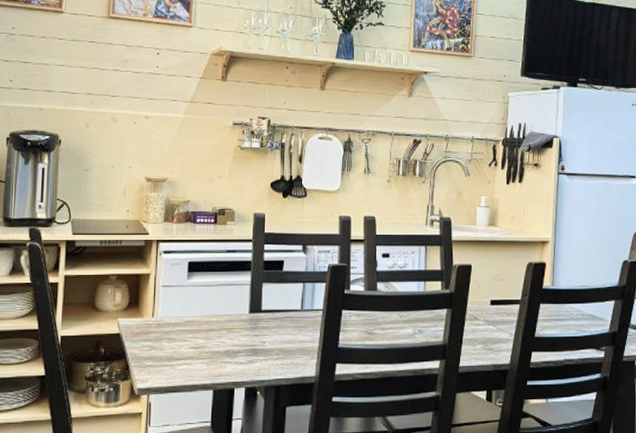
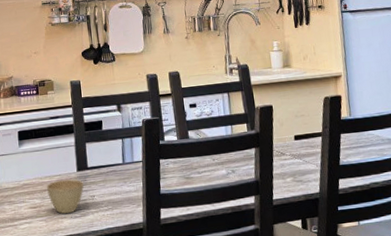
cup: none [212,320,254,359] -> present [46,179,84,214]

